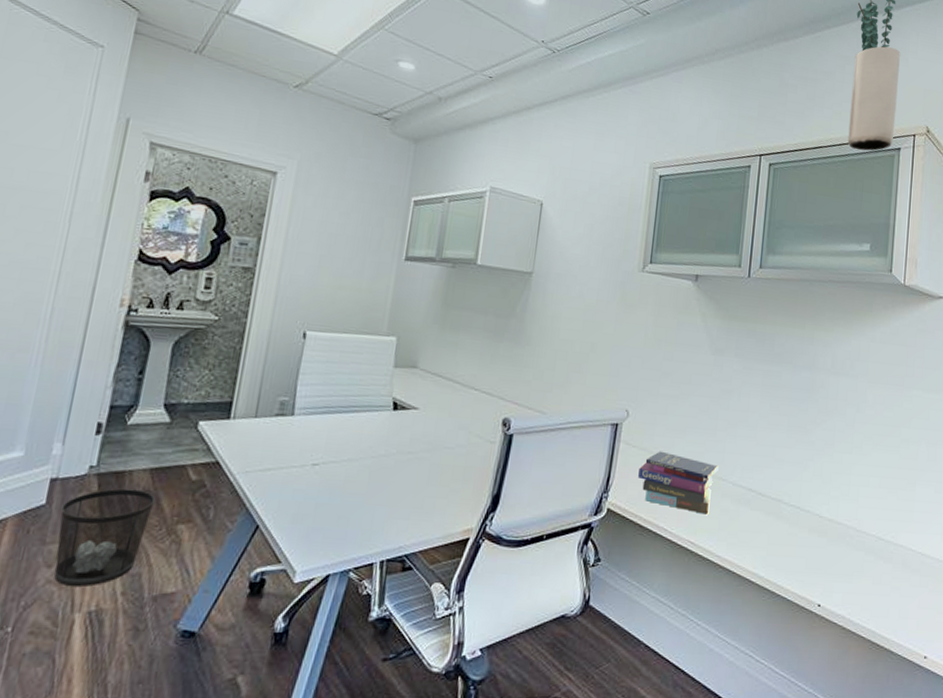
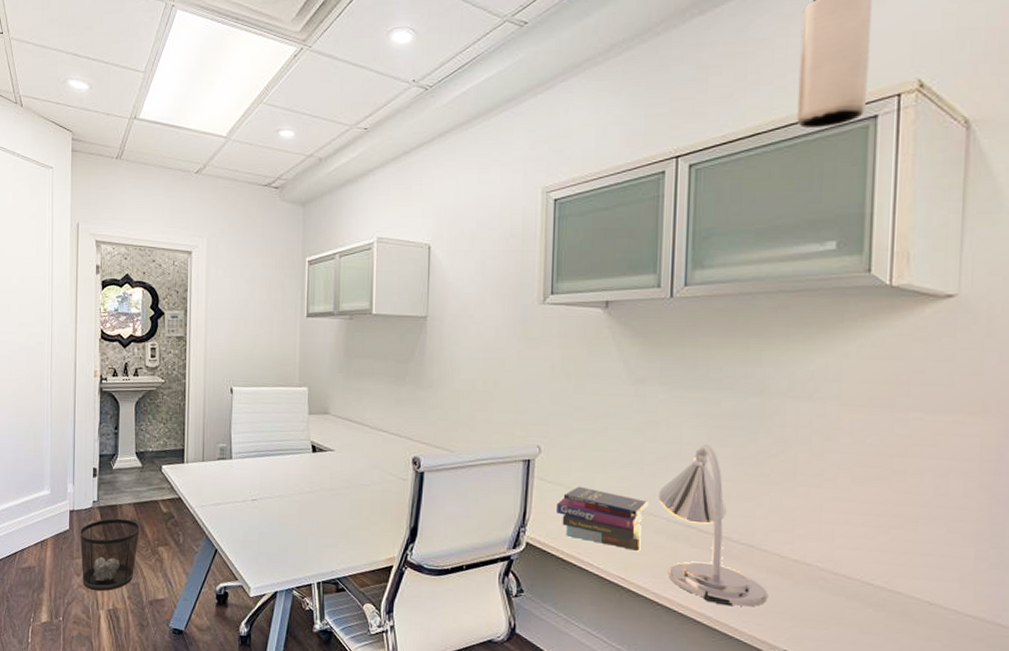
table lamp: none [727,413,808,565] -> present [658,445,767,607]

